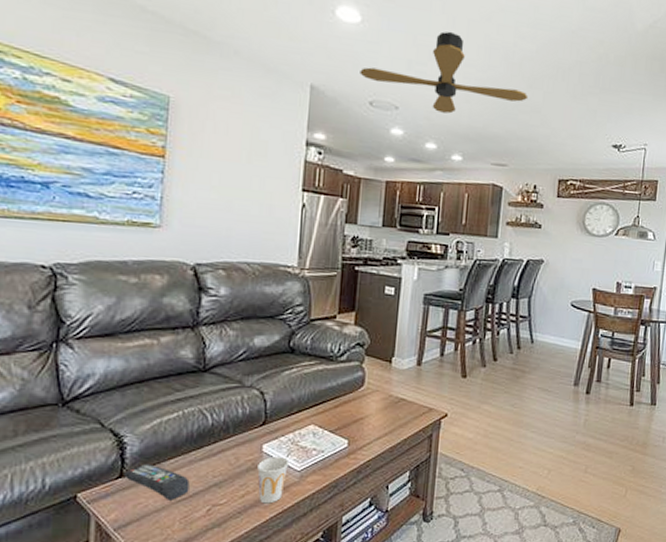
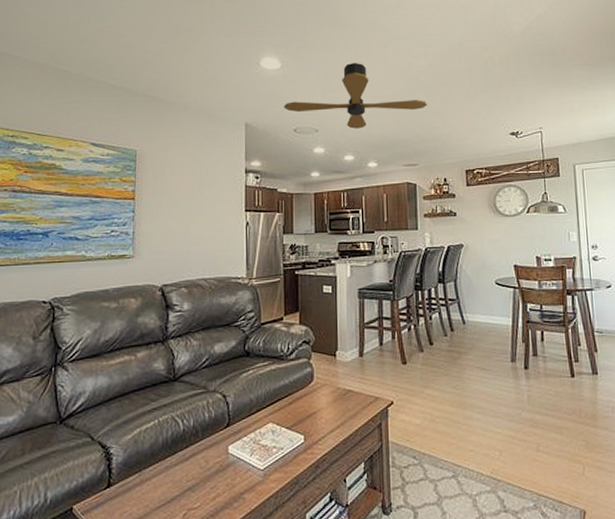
remote control: present [123,464,190,500] -> none [111,472,167,507]
cup: present [257,457,288,504] -> none [225,457,252,505]

